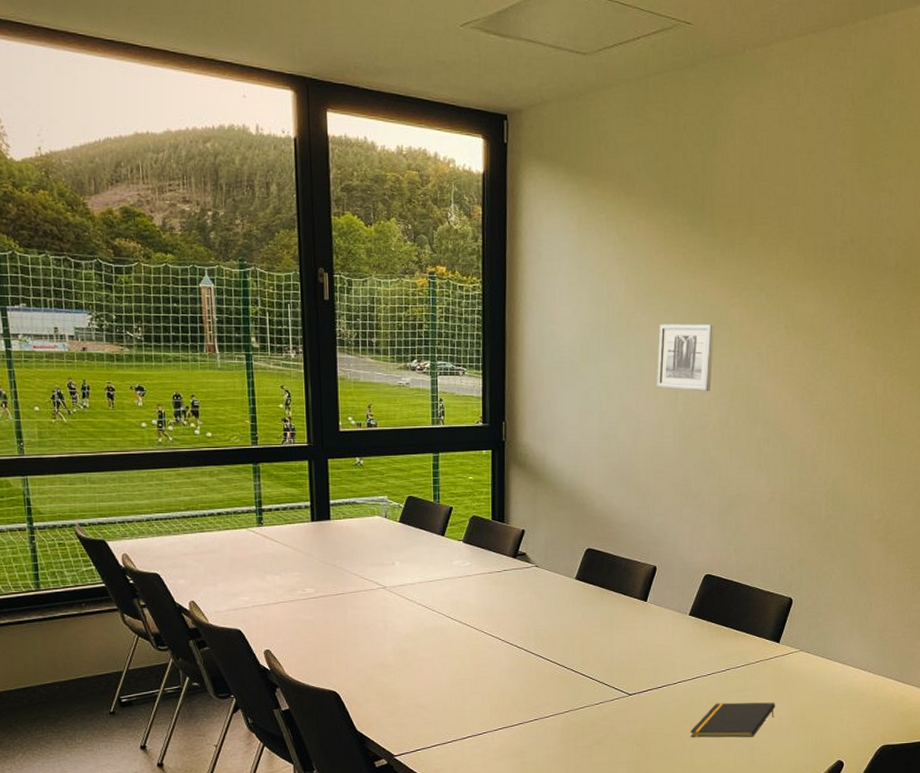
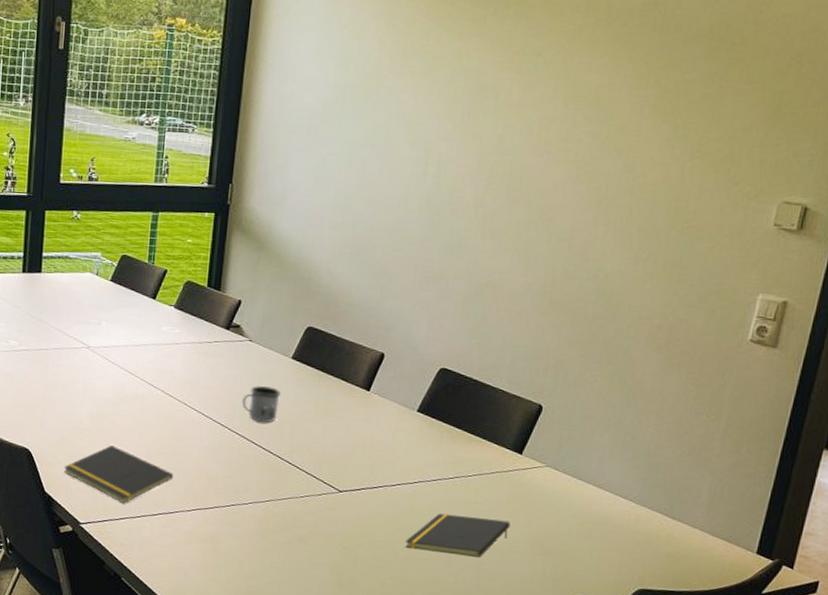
notepad: none [372,678,479,732] -> present [63,445,174,504]
mug: none [535,607,568,640] -> present [242,386,280,422]
wall art: present [657,324,715,392] -> none [404,88,479,166]

